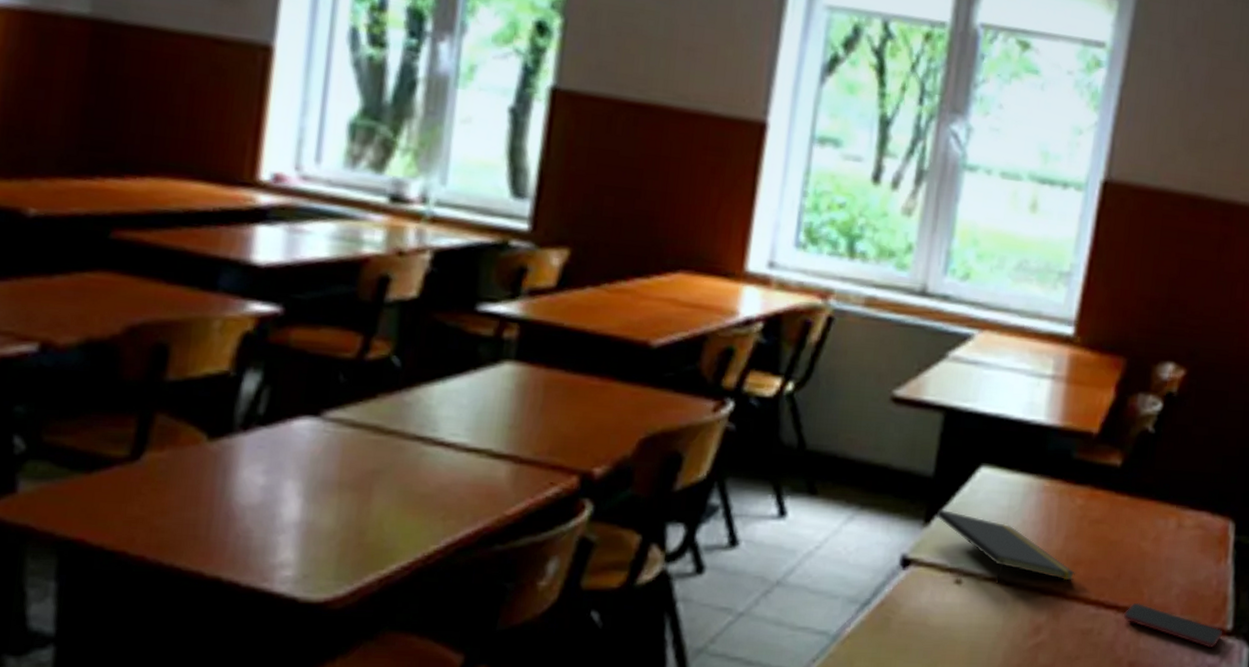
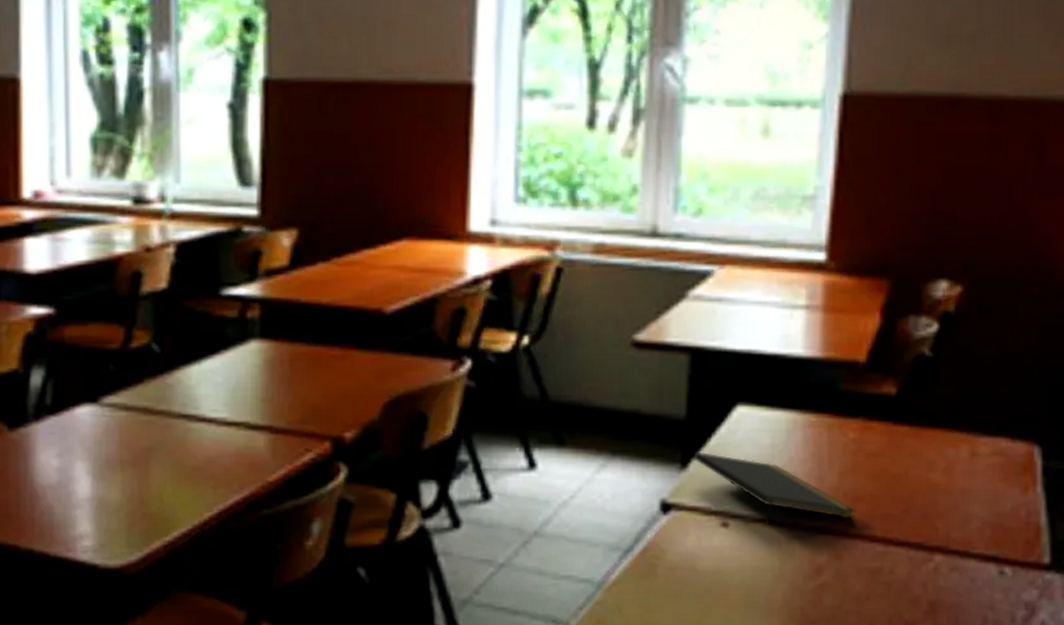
smartphone: present [1123,602,1223,648] -> none [916,538,1039,583]

